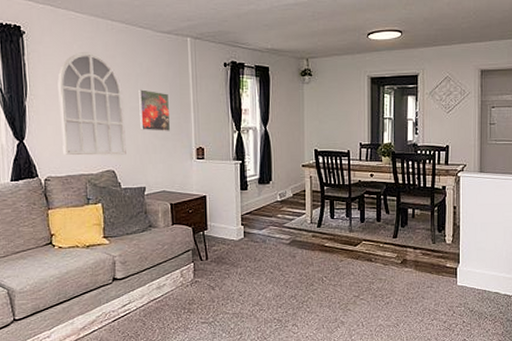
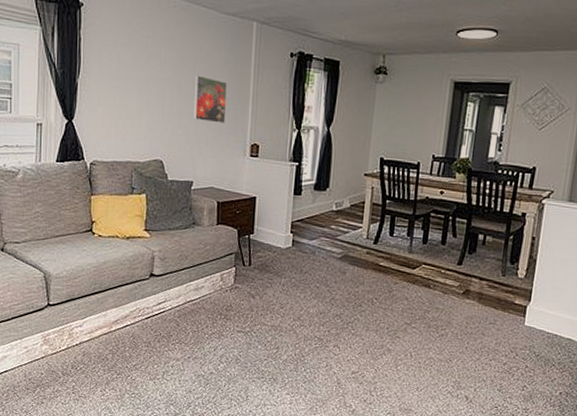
mirror: present [57,52,126,156] -> none [111,30,179,145]

